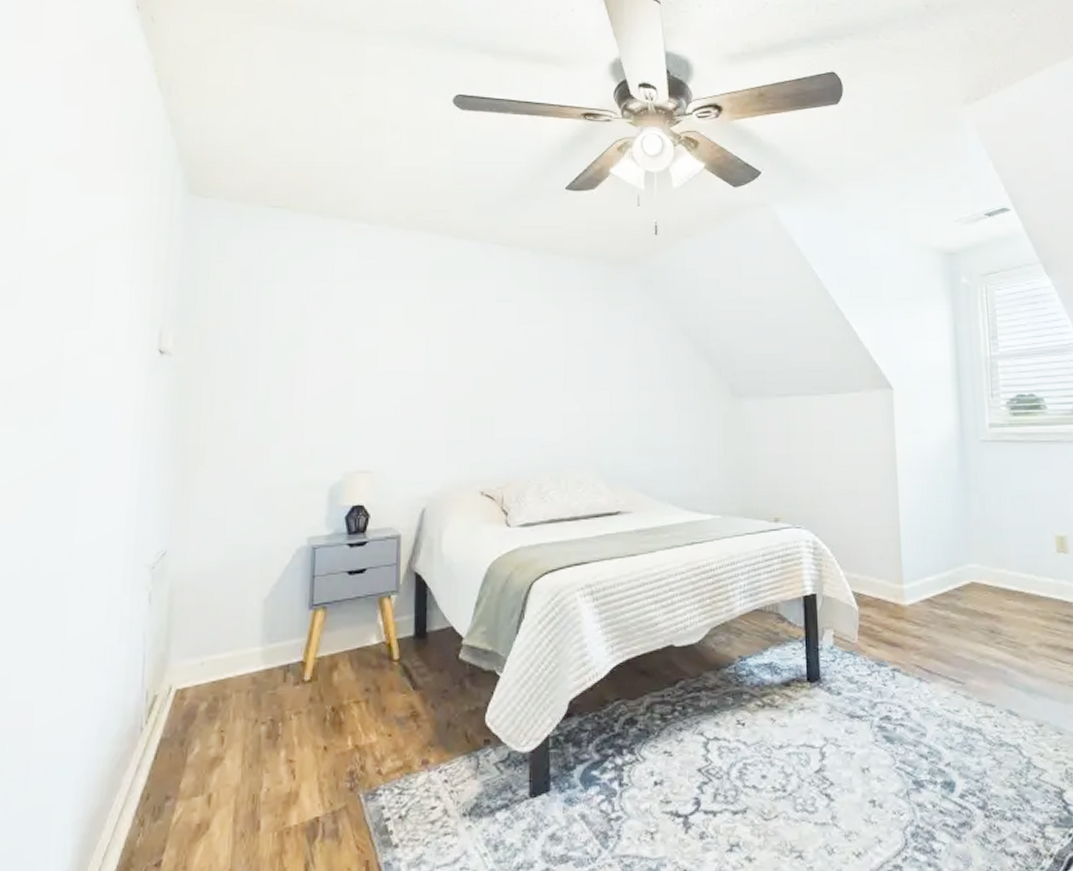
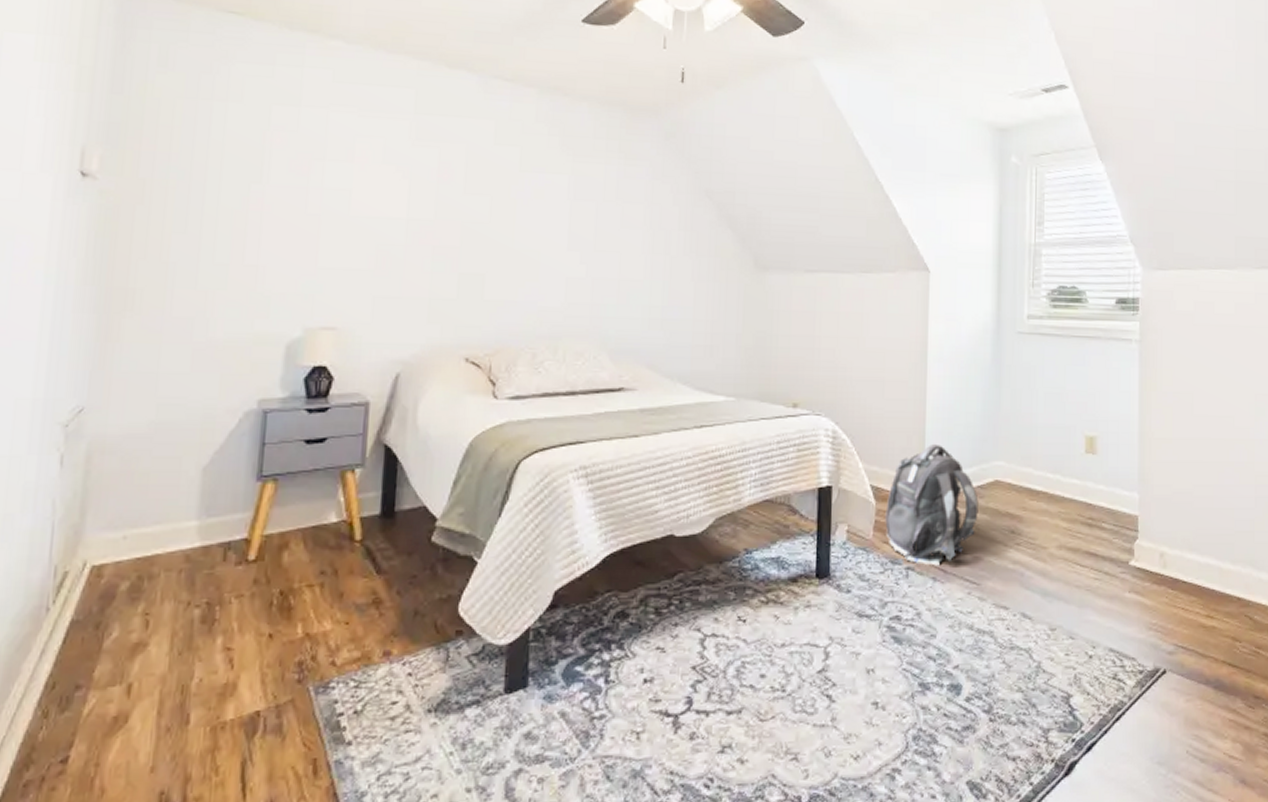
backpack: none [868,549,958,667] -> present [885,443,979,566]

